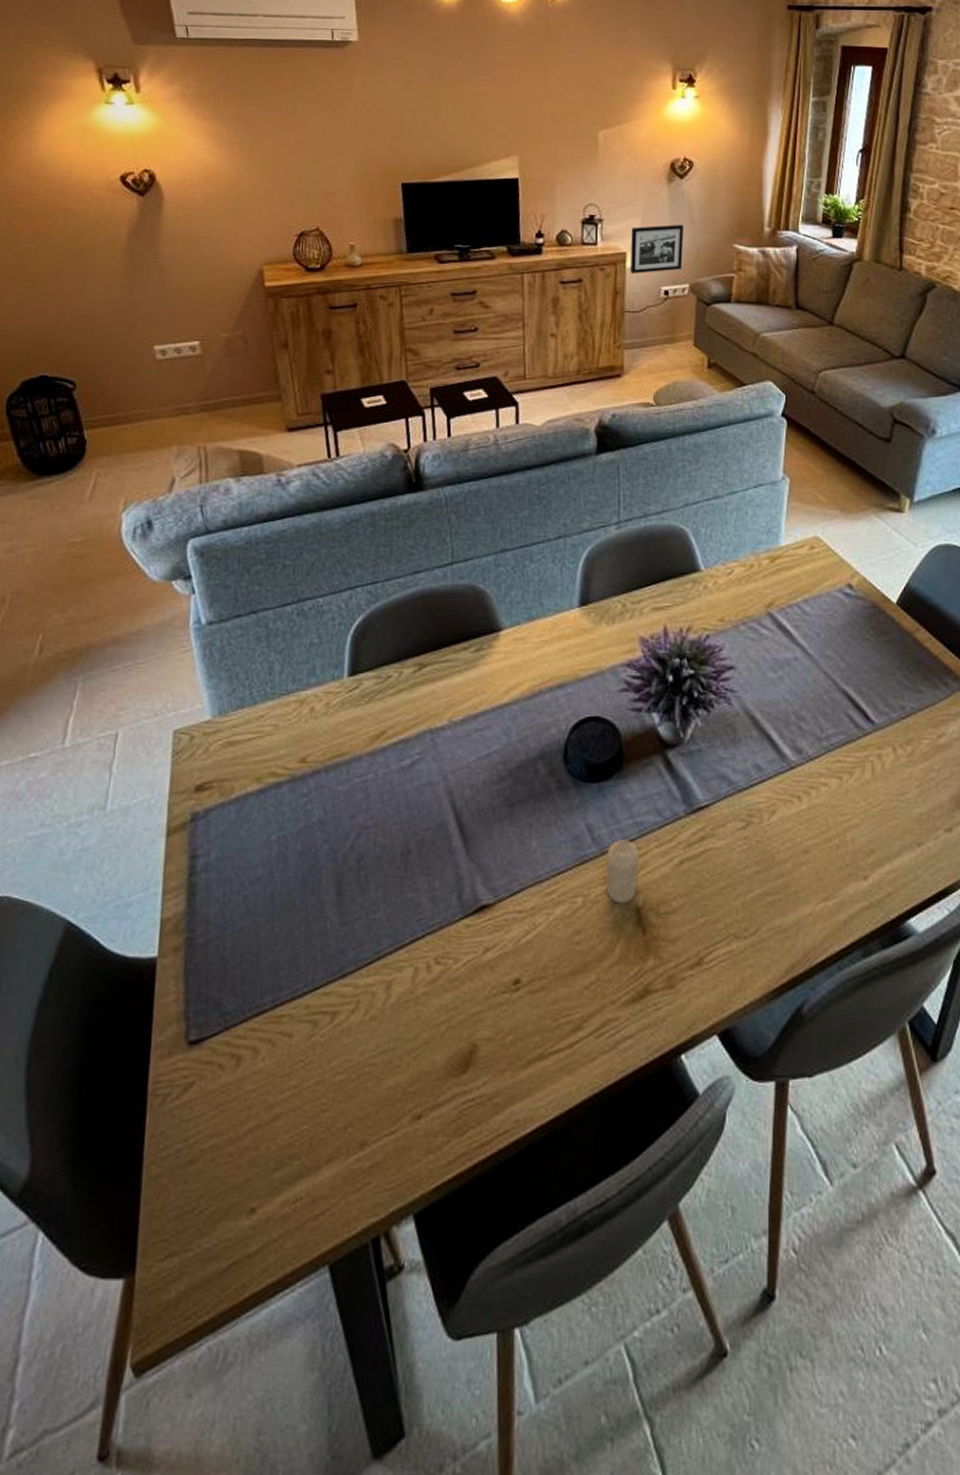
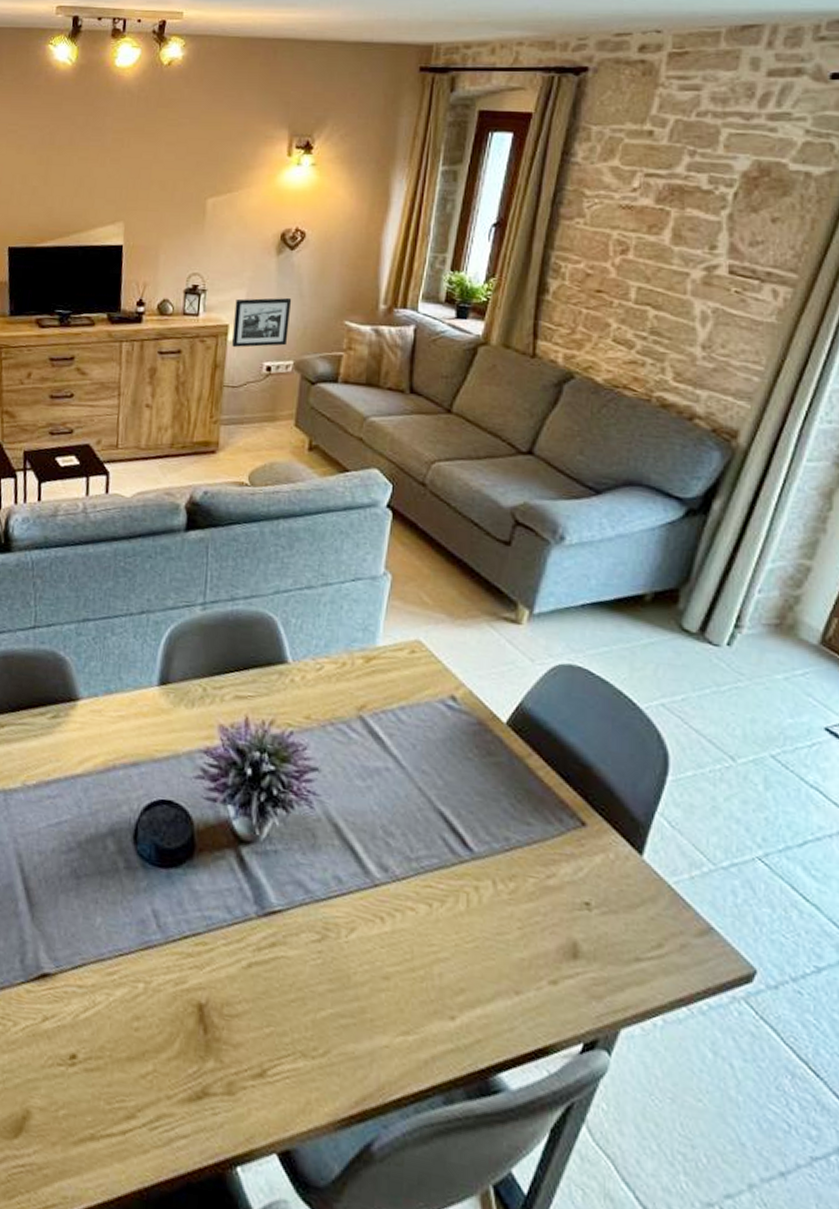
candle: present [606,840,640,904] -> none [169,931,206,998]

